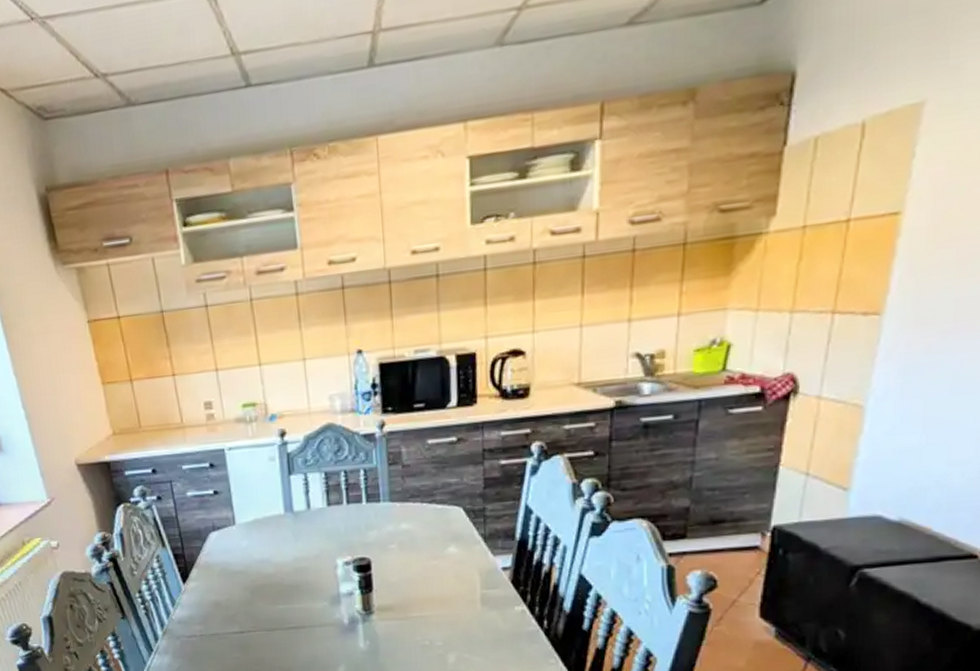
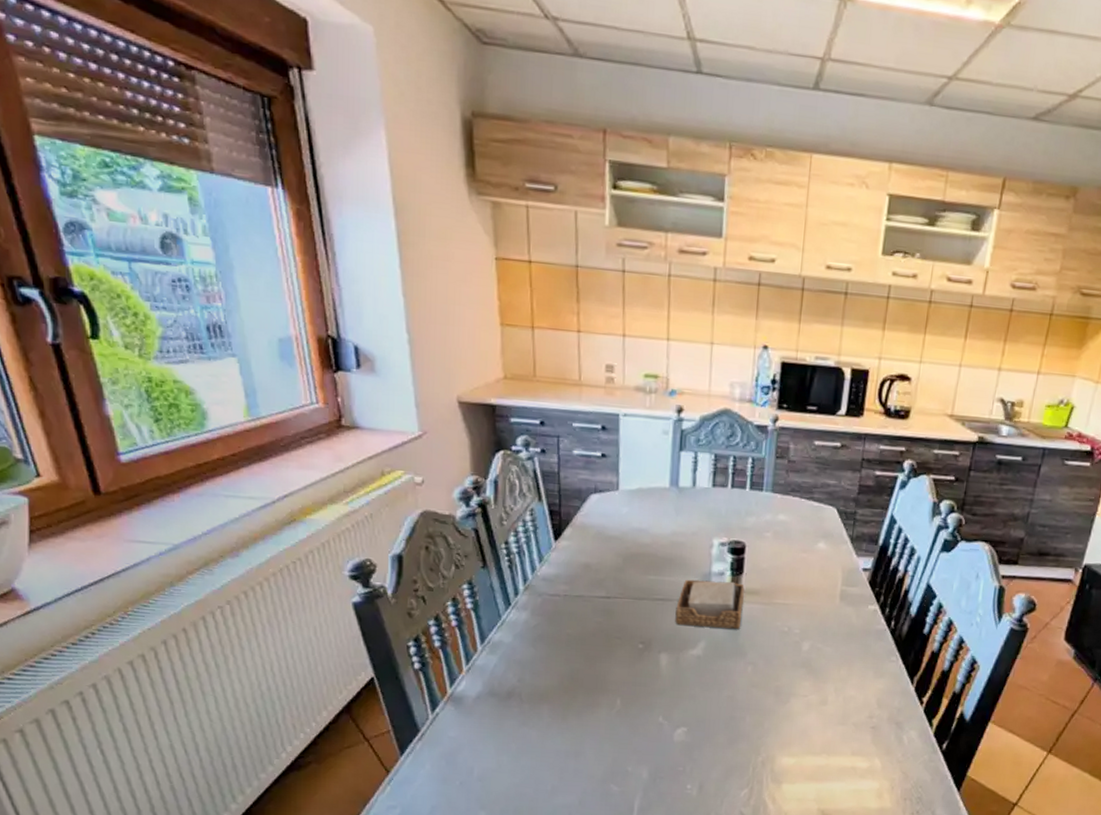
napkin holder: none [310,600,379,651] -> present [675,579,745,629]

